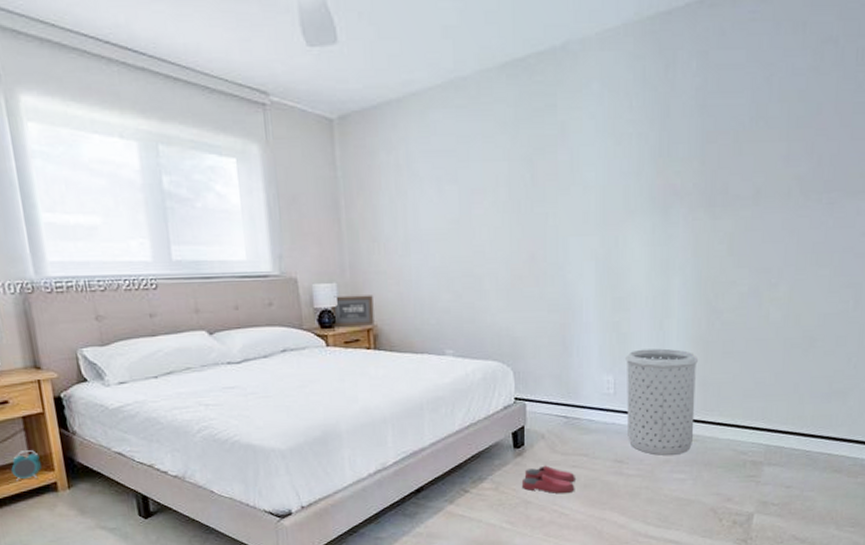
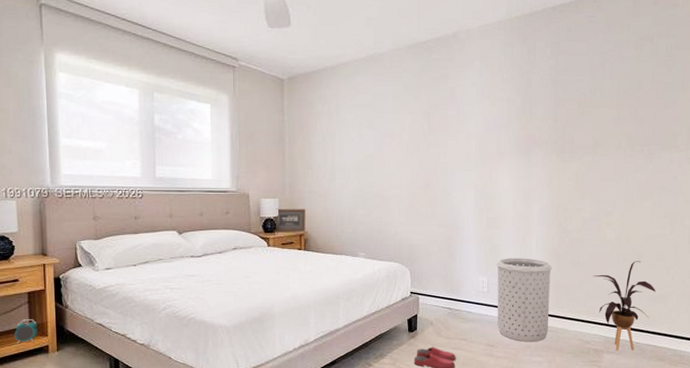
house plant: none [751,347,833,463] -> present [593,261,656,351]

